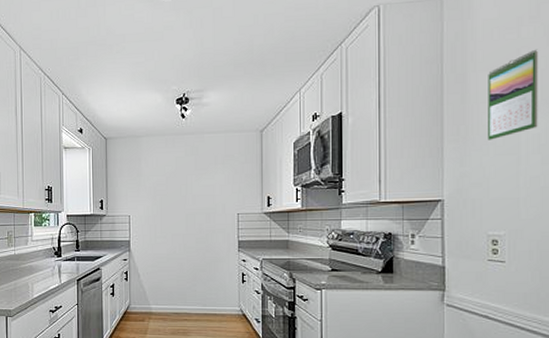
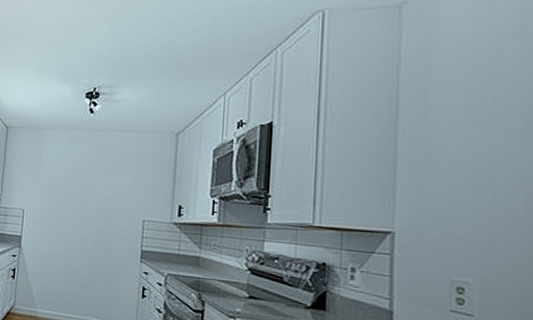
calendar: present [488,49,538,140] -> none [455,69,523,169]

